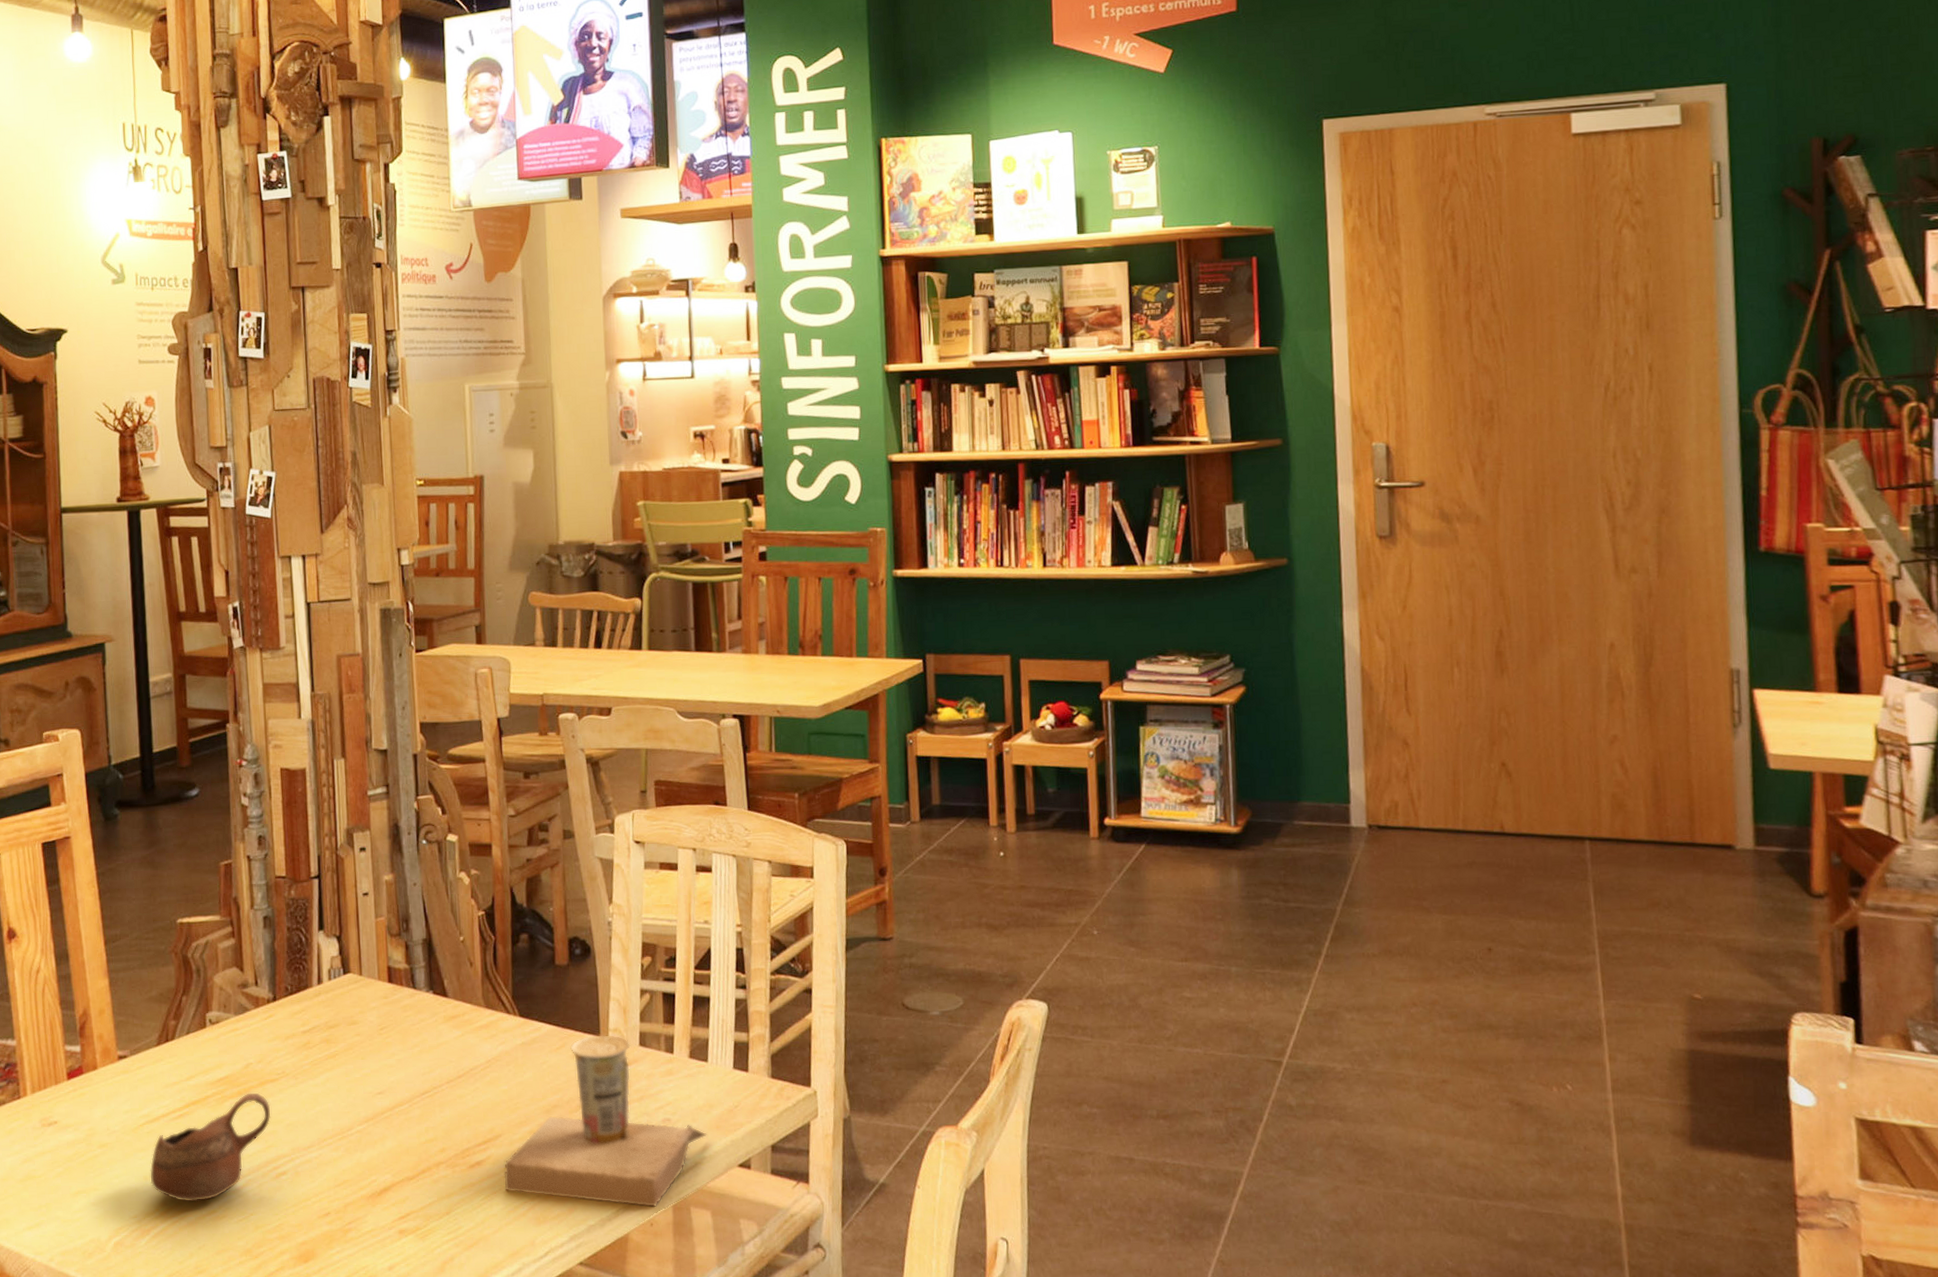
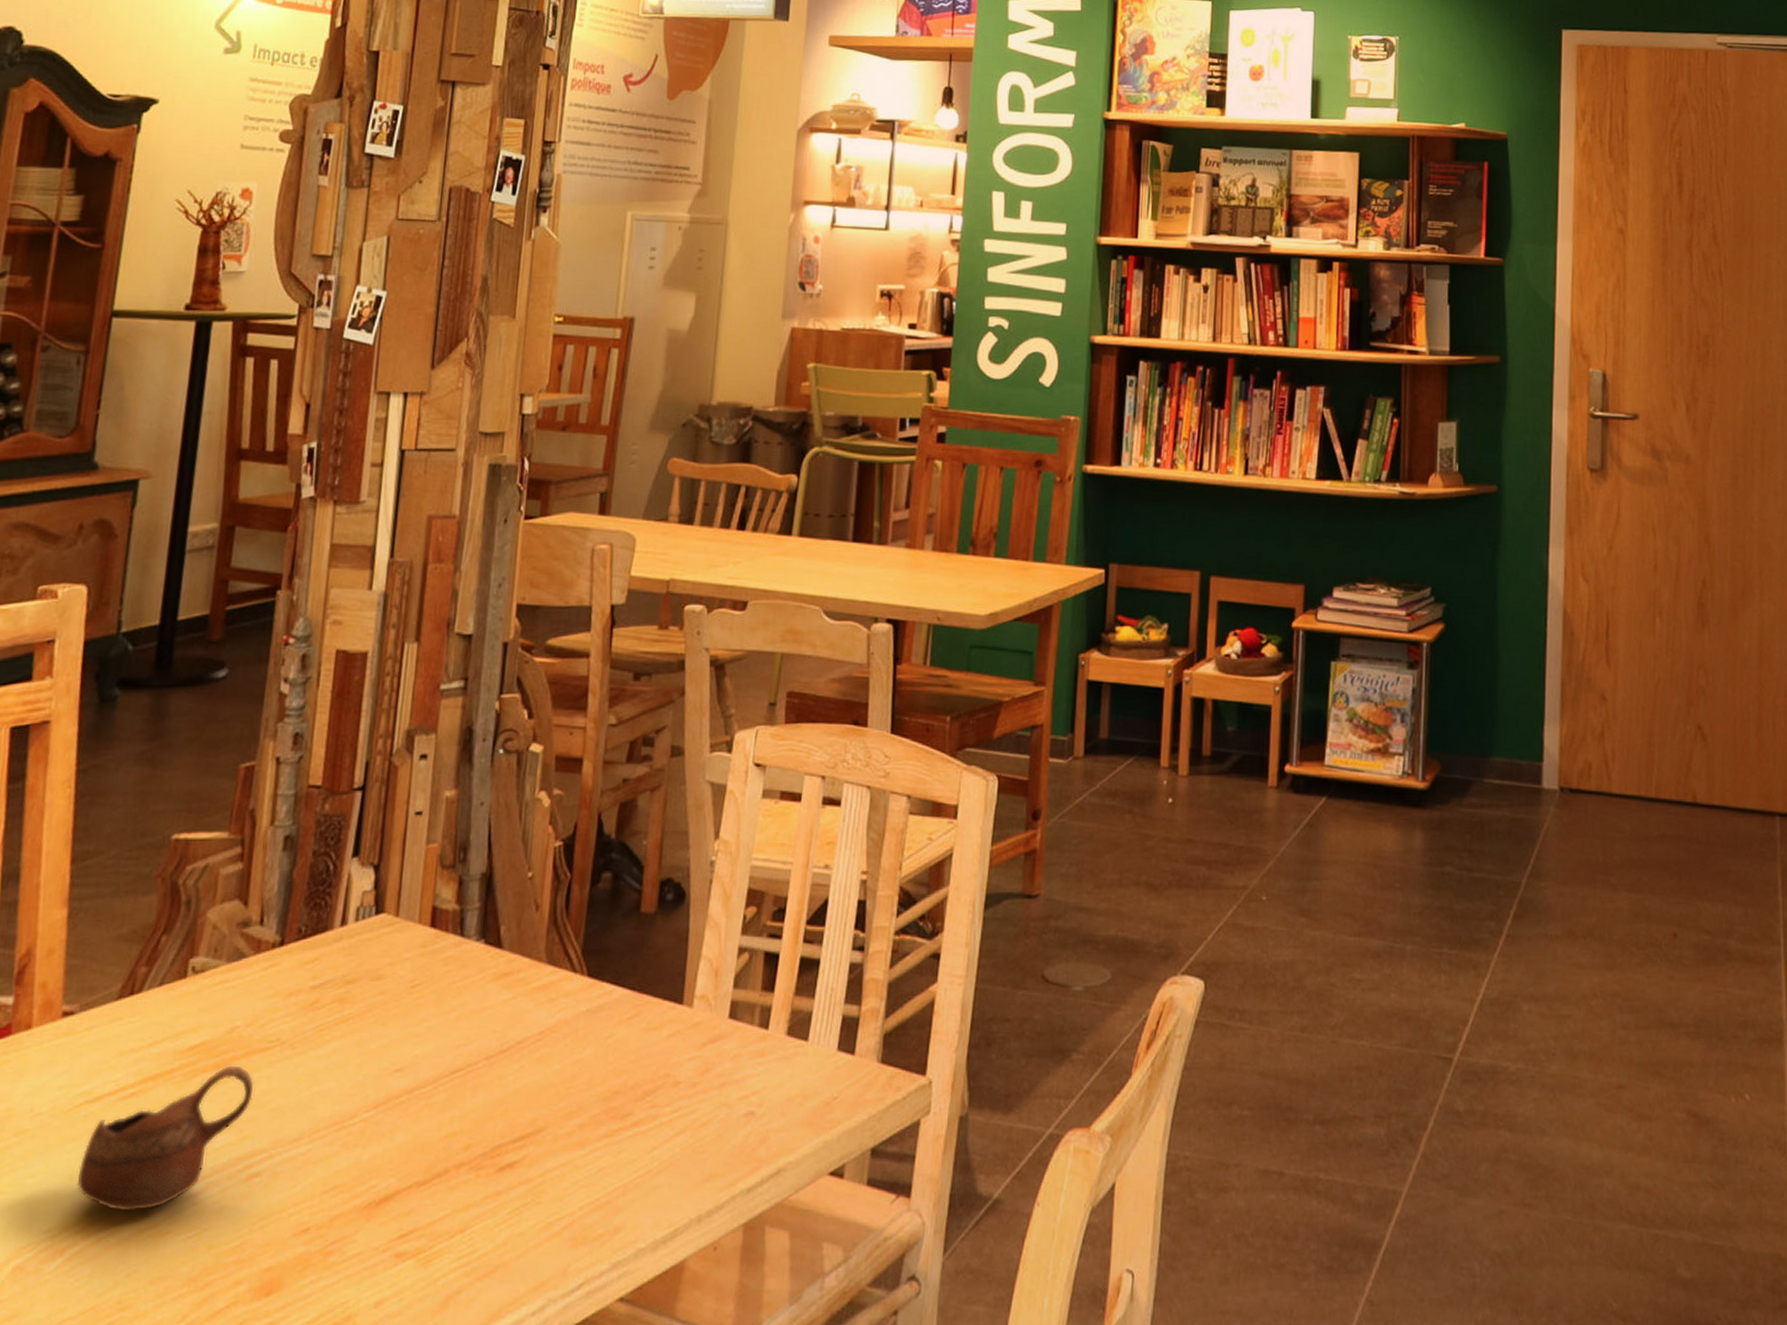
cup: present [504,1035,707,1208] -> none [540,1003,797,1227]

